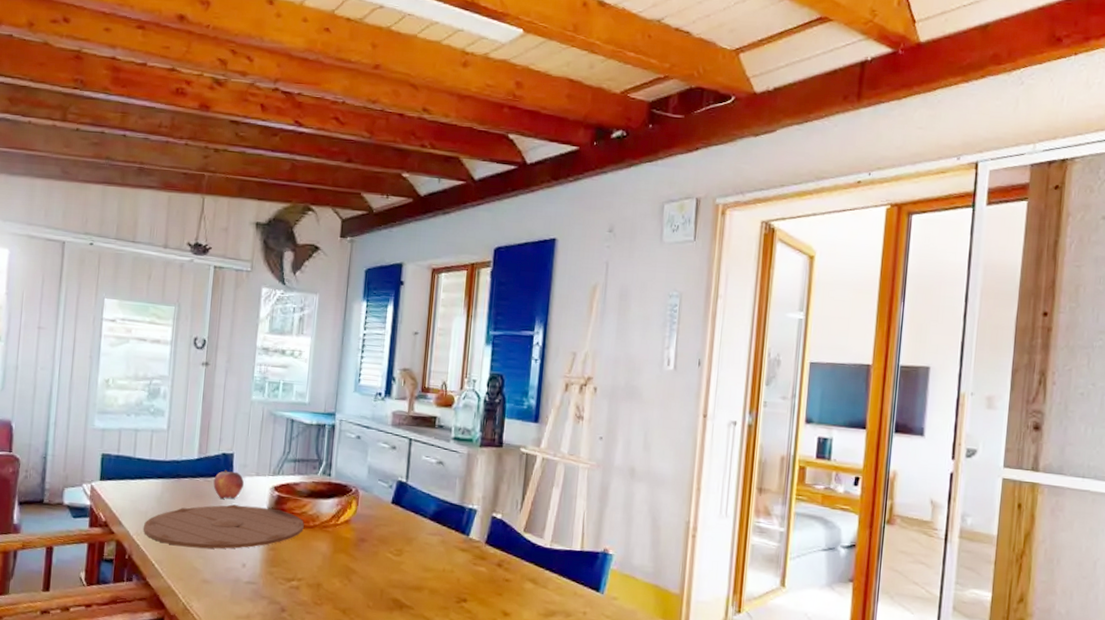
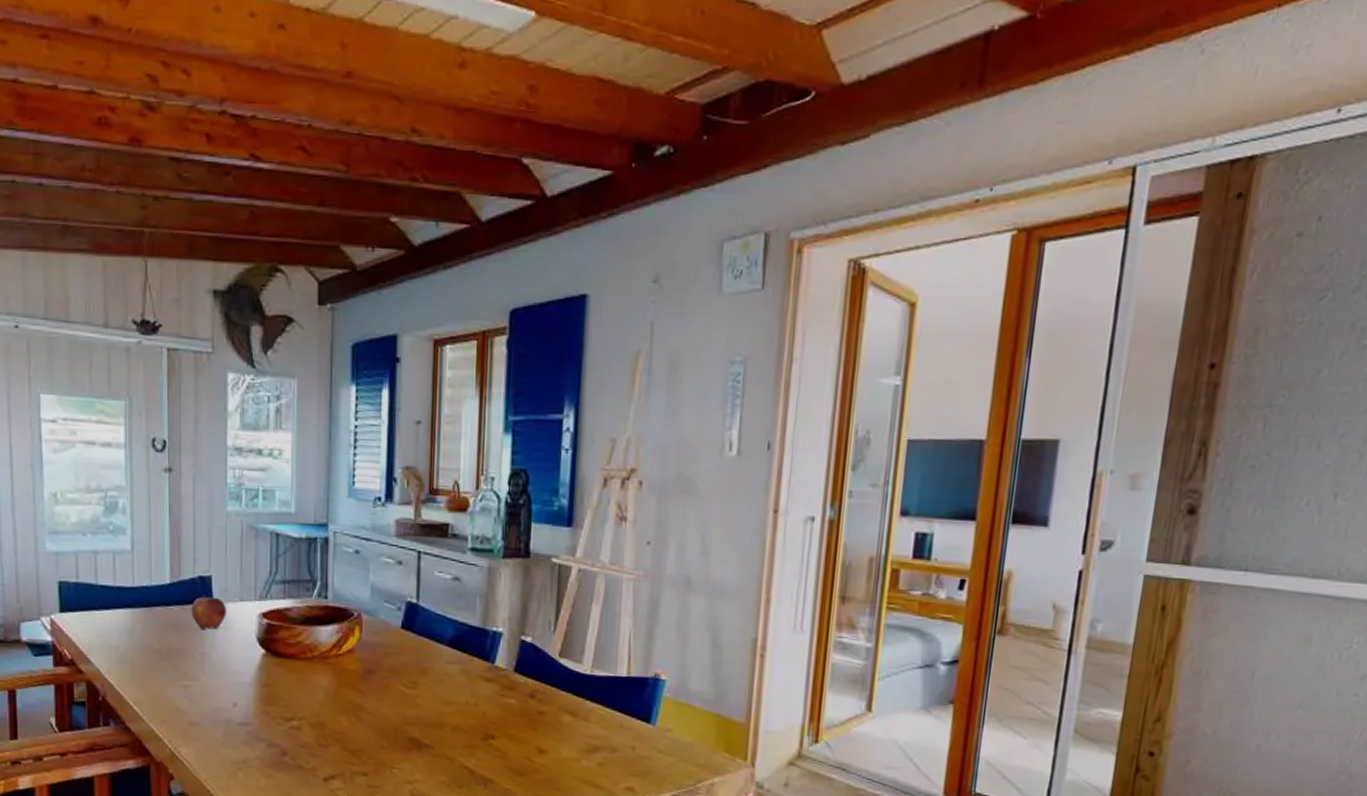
placemat: present [143,504,304,549] -> none [115,635,300,687]

